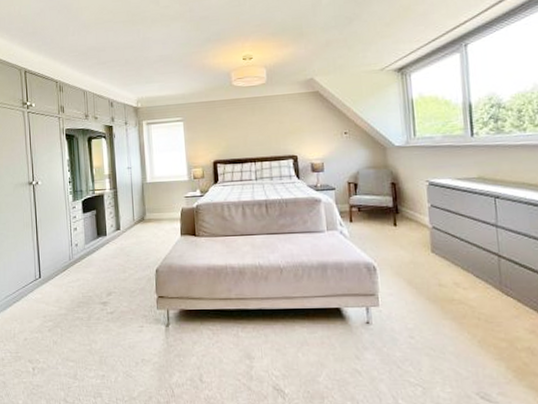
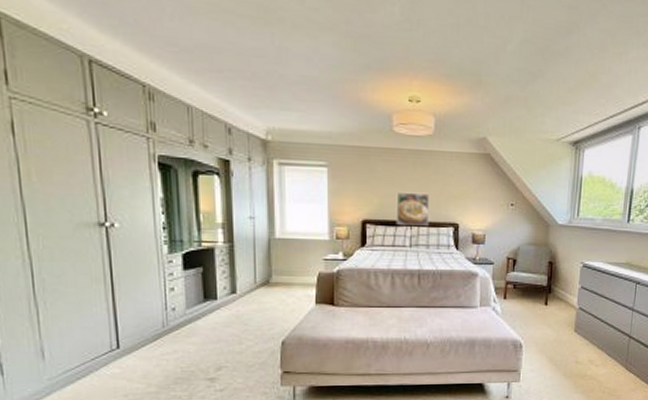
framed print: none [241,133,270,162] -> present [397,193,429,226]

